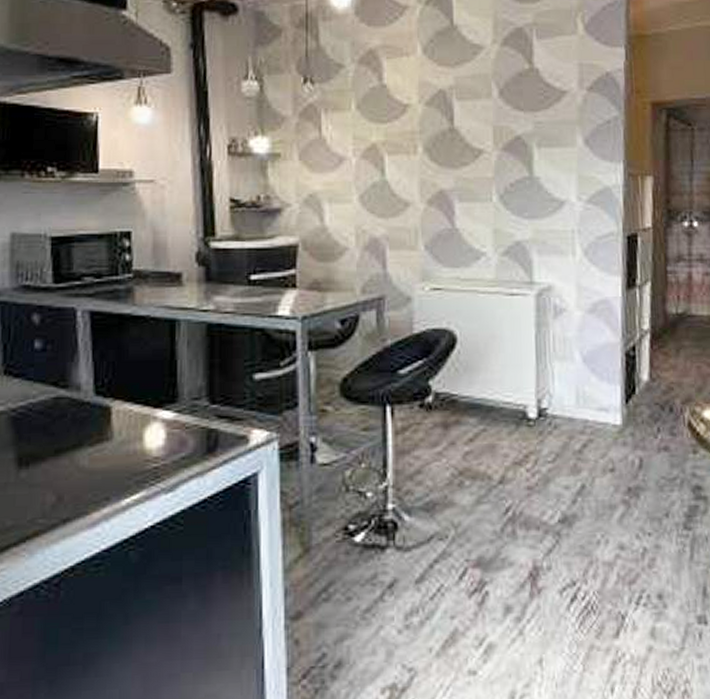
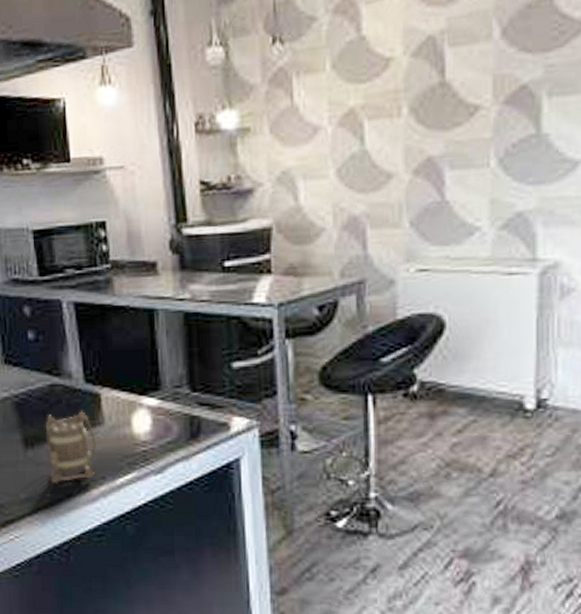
mug: none [44,426,102,508] -> present [45,411,96,484]

